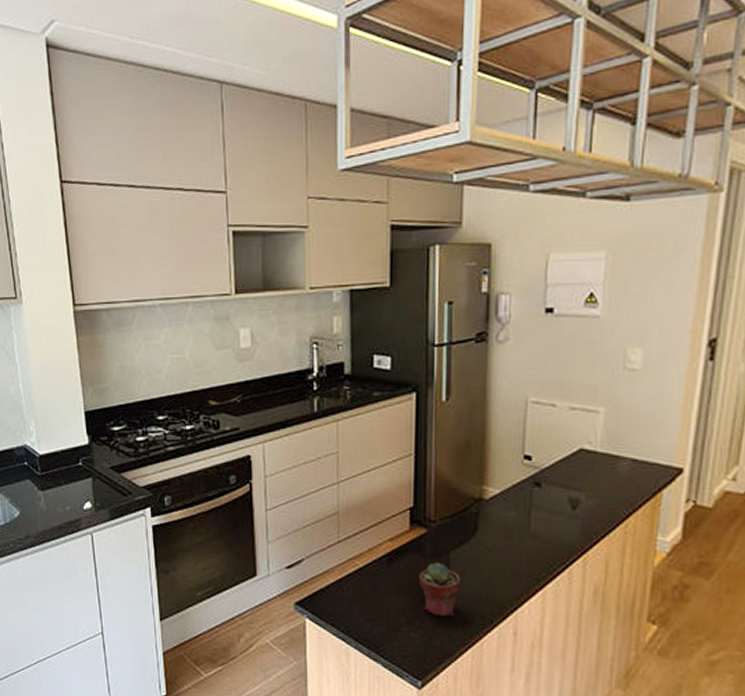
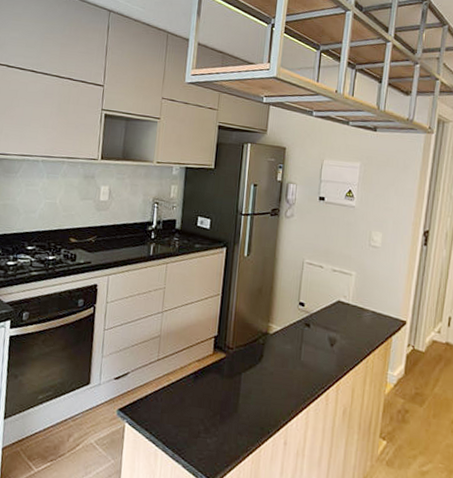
potted succulent: present [419,562,460,617] -> none [216,381,248,427]

